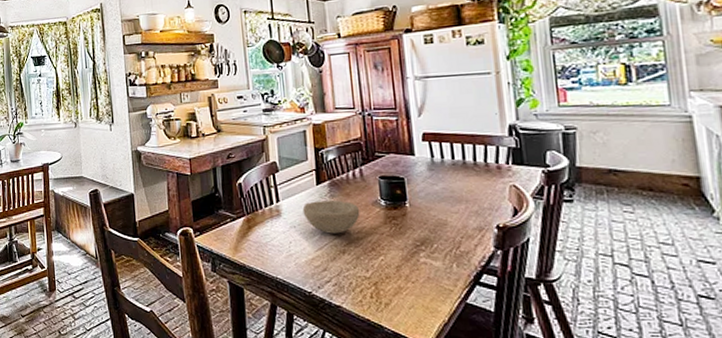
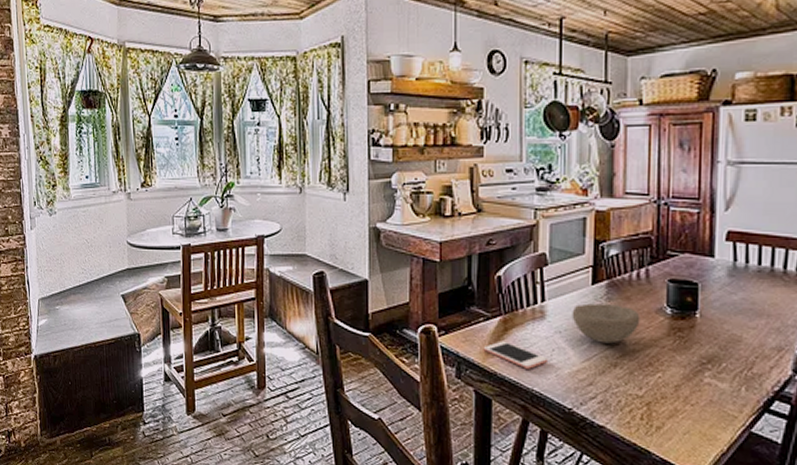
cell phone: none [232,237,288,260] -> present [483,341,549,369]

